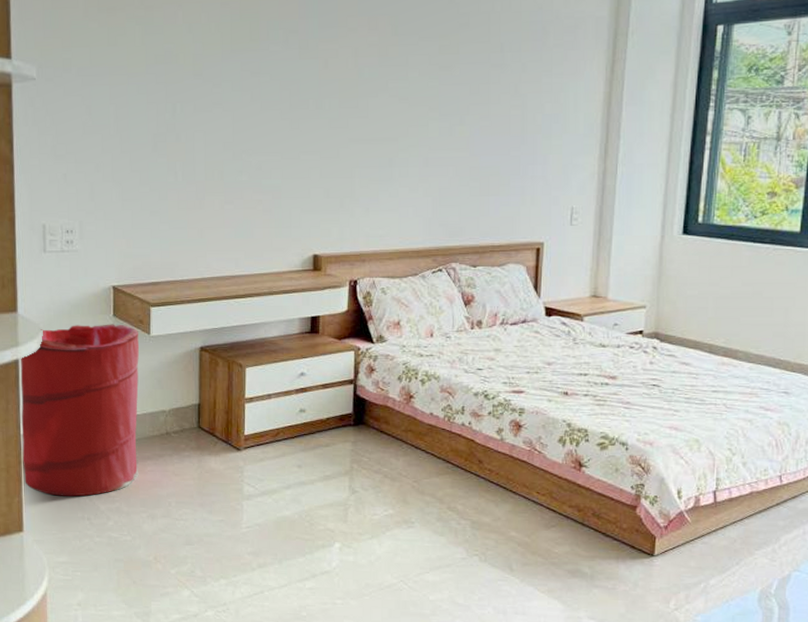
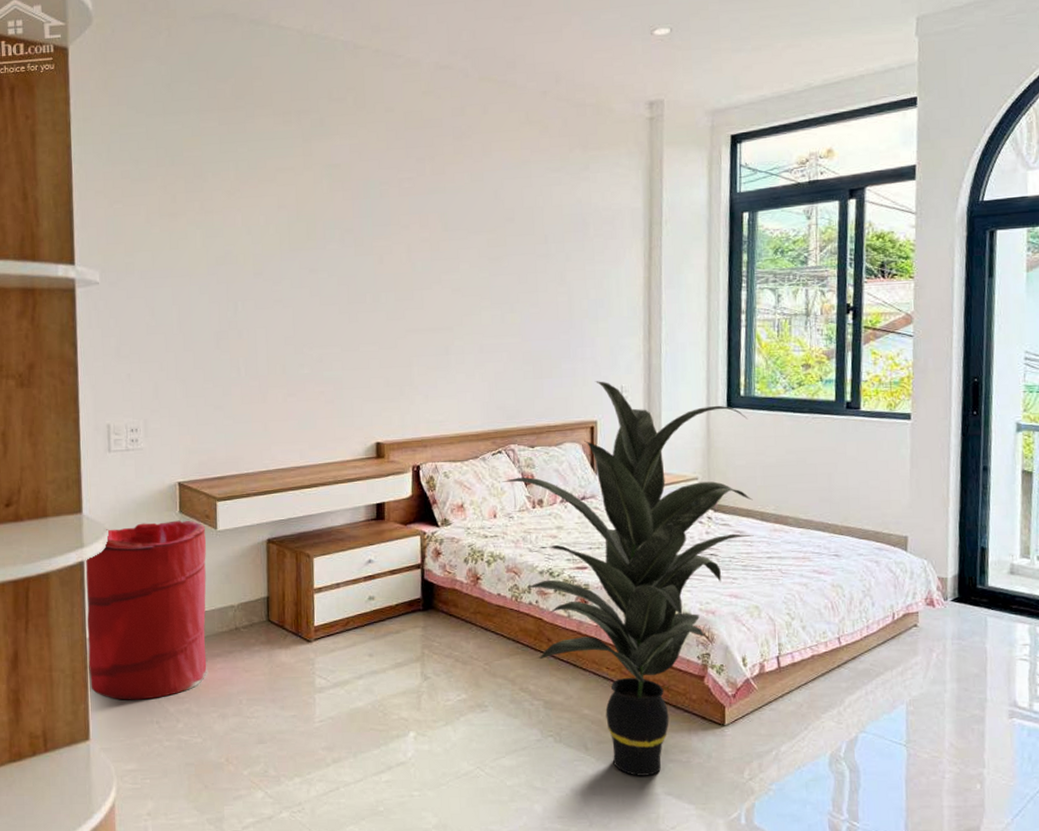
indoor plant: none [441,201,704,600] -> present [502,381,754,776]

